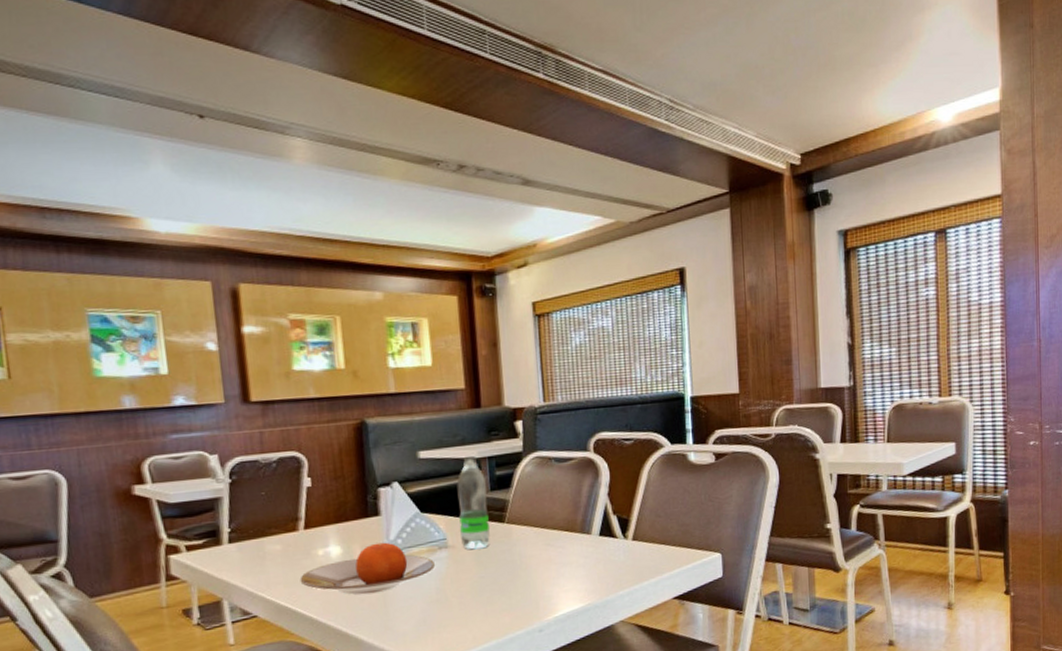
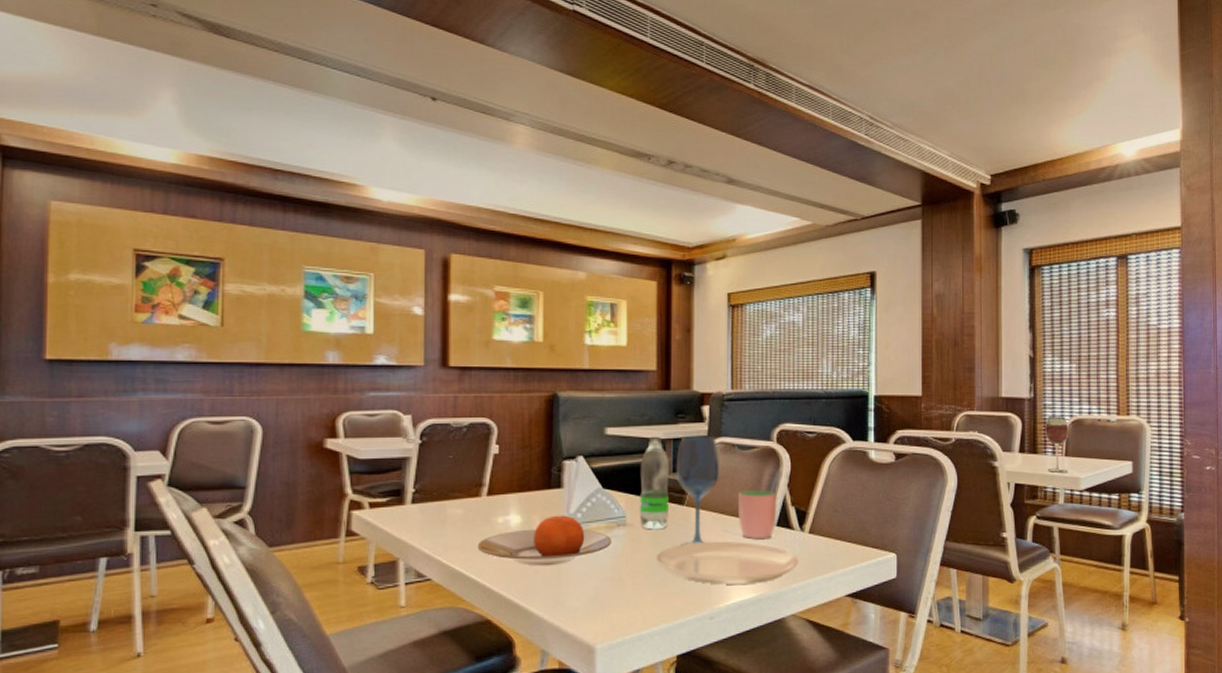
plate: none [480,554,624,598] -> present [656,541,799,585]
wineglass: none [493,451,539,564] -> present [676,435,720,546]
cup: none [557,501,599,551] -> present [737,489,777,540]
wineglass: none [866,402,891,460] -> present [1045,416,1069,472]

